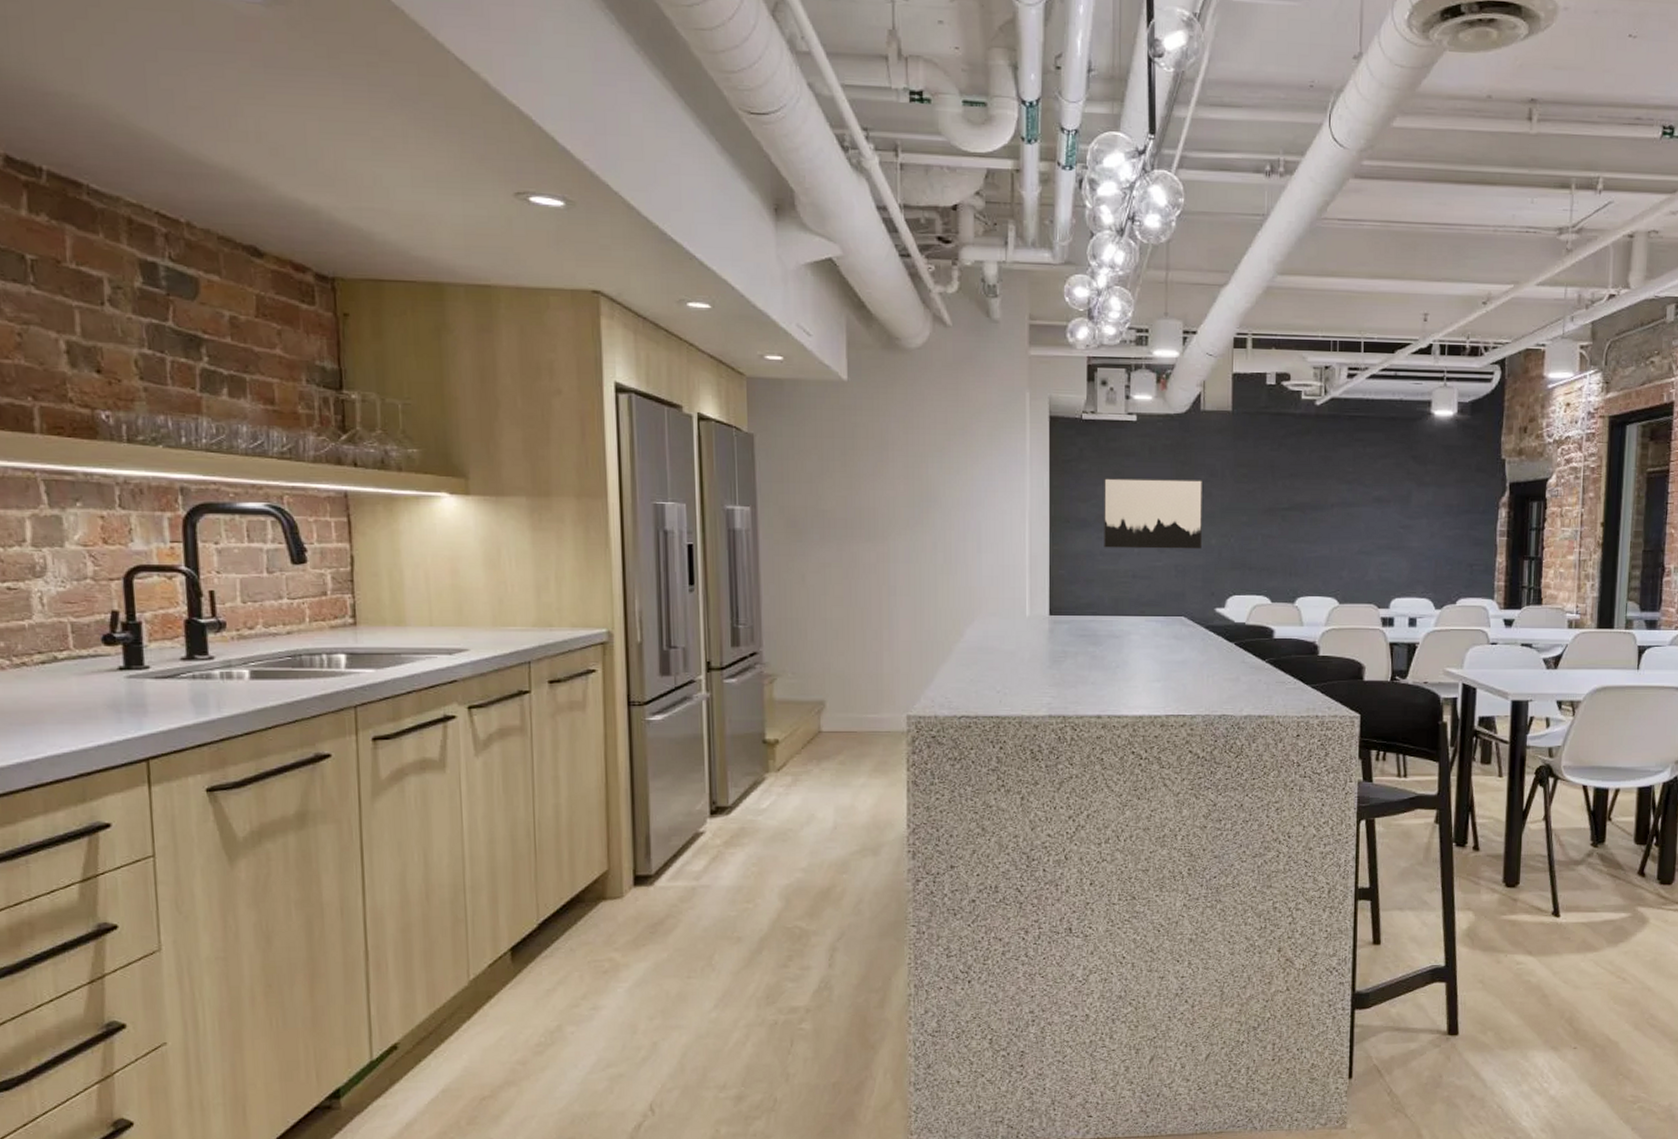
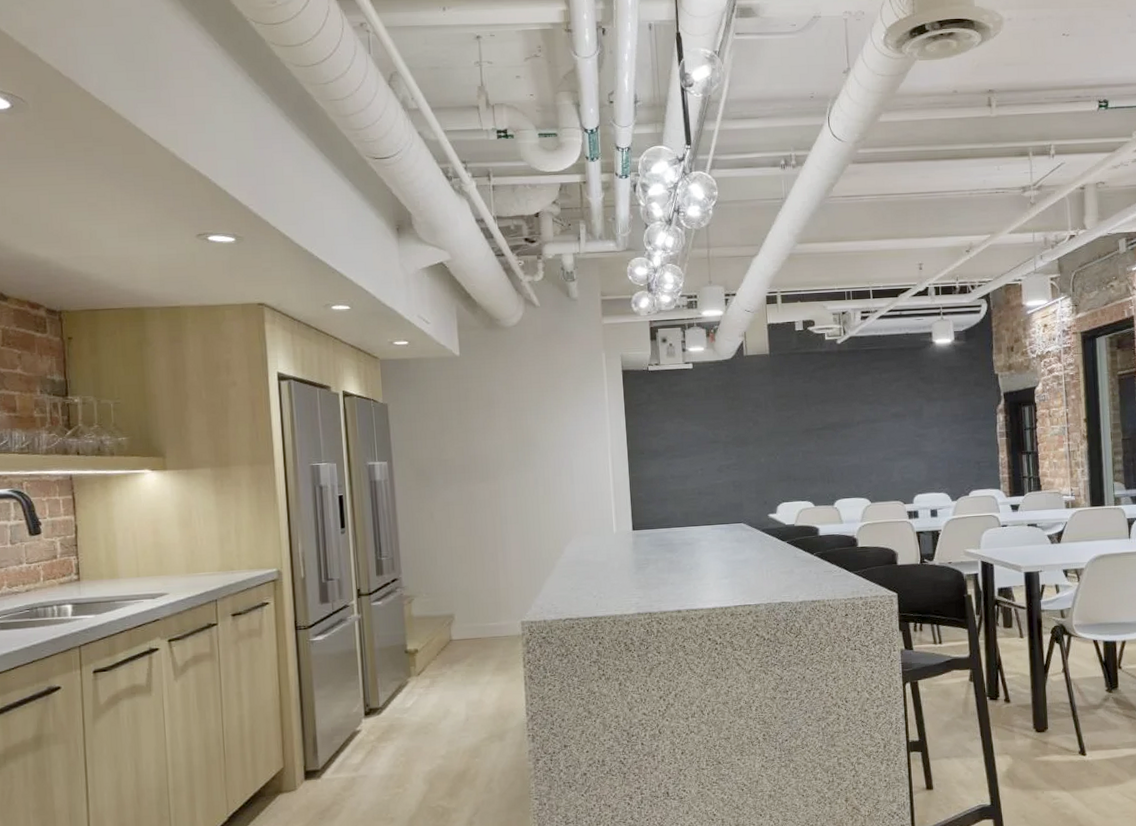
wall art: present [1104,478,1202,549] -> none [669,411,753,472]

